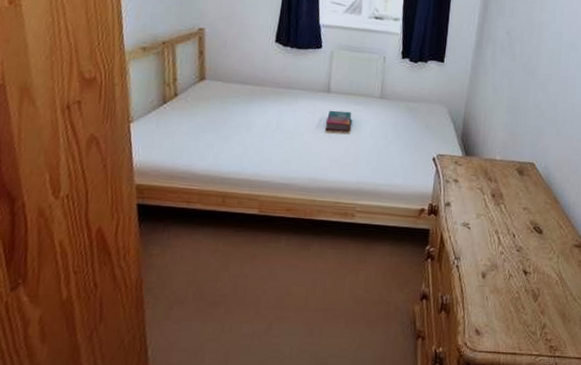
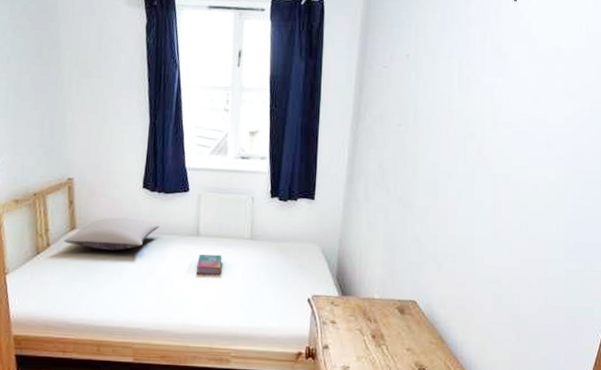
pillow: none [192,69,291,103] -> present [64,217,159,251]

